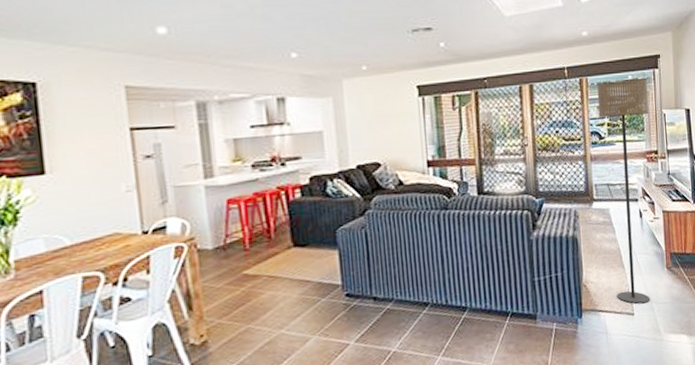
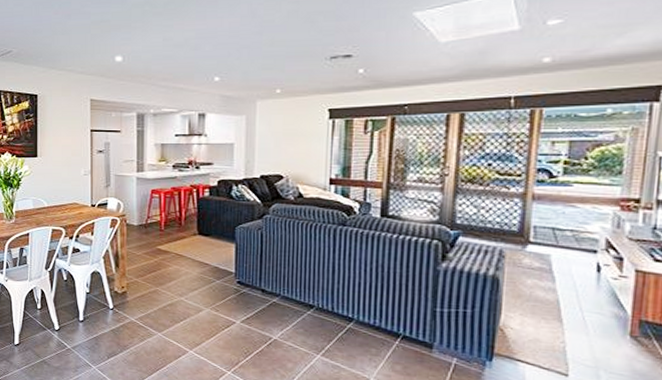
floor lamp: present [597,77,650,304] -> none [546,112,637,368]

